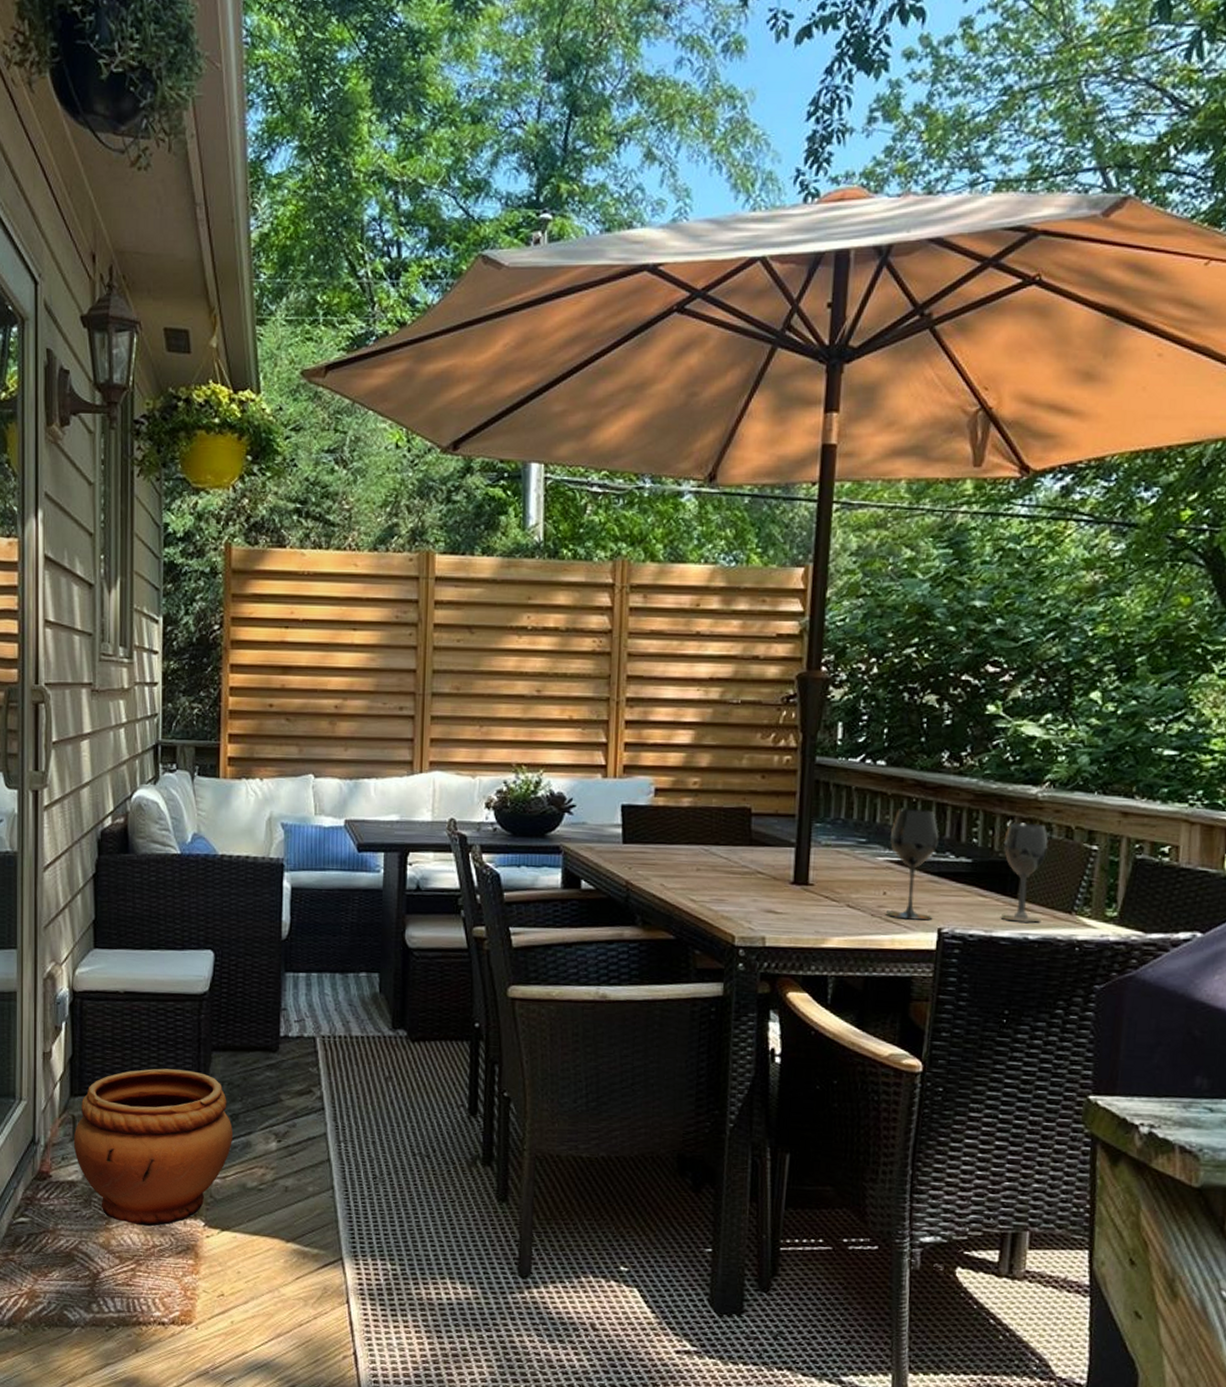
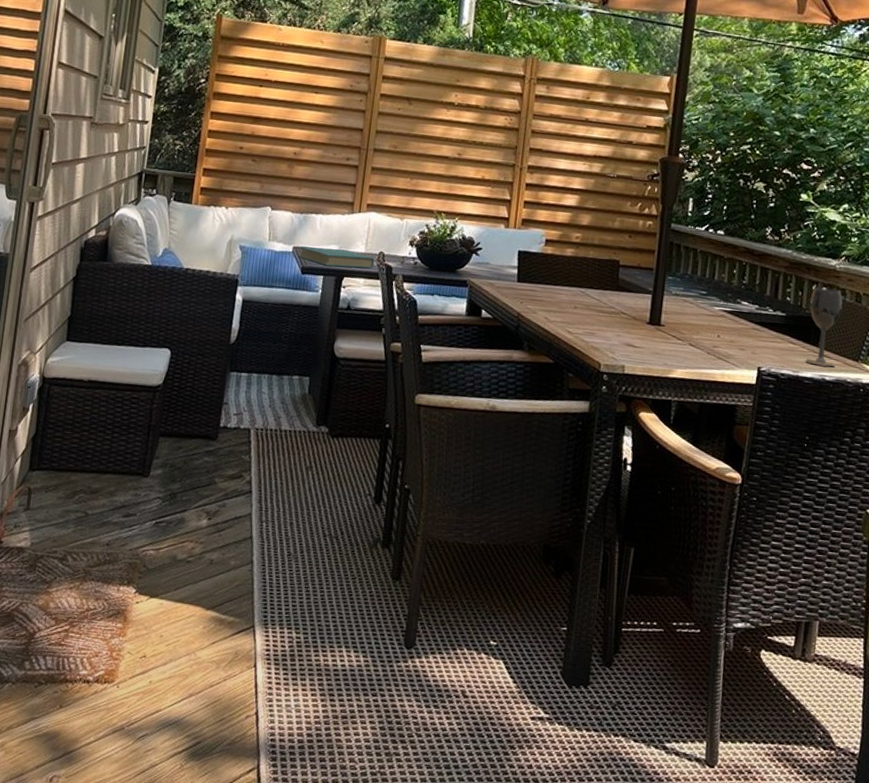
planter pot: present [73,1068,233,1227] -> none [26,449,170,591]
book: none [352,818,445,841] -> present [298,246,375,269]
wineglass: present [886,809,939,920] -> none [719,270,762,360]

